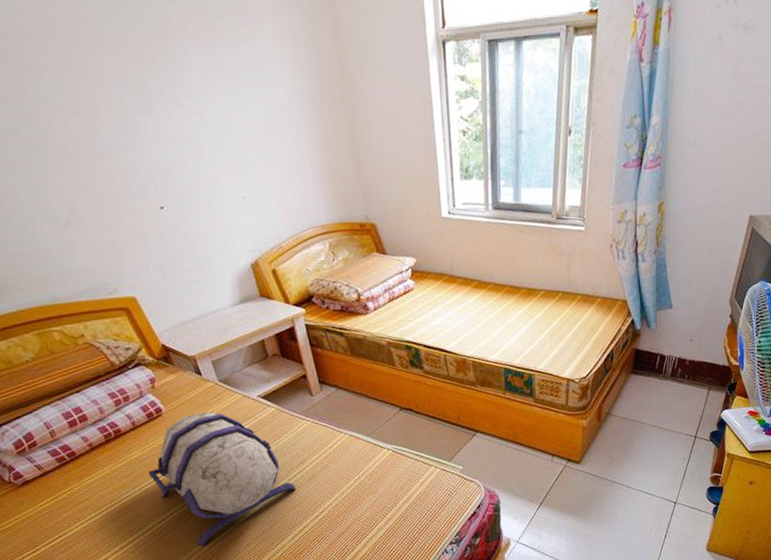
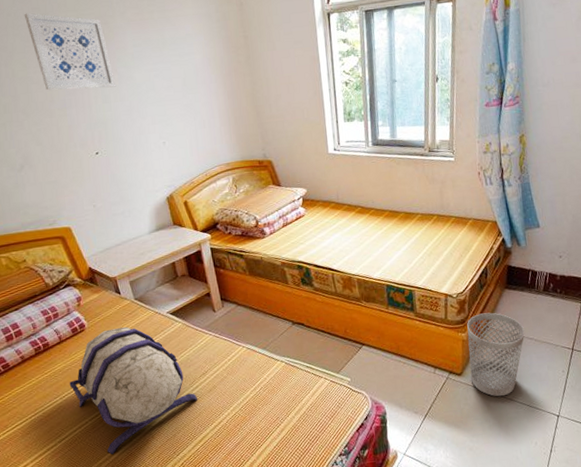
wall art: none [52,18,181,125] -> present [25,13,117,91]
wastebasket: none [588,399,648,485] -> present [467,312,525,397]

